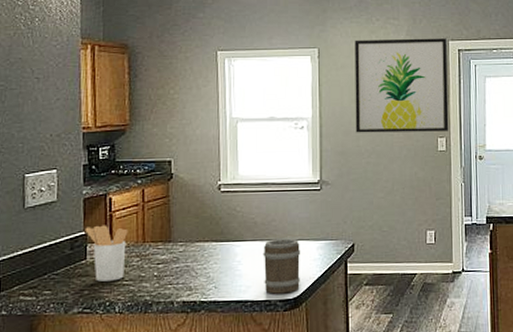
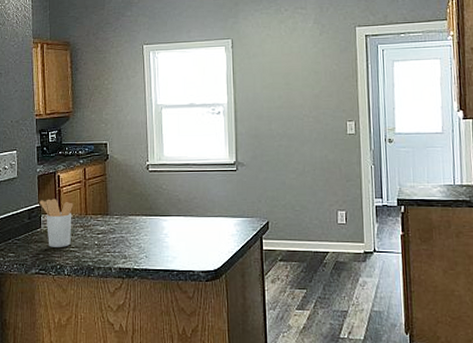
barrel: present [263,238,301,294] -> none [186,215,220,265]
wall art: present [354,38,449,133] -> none [265,25,358,118]

